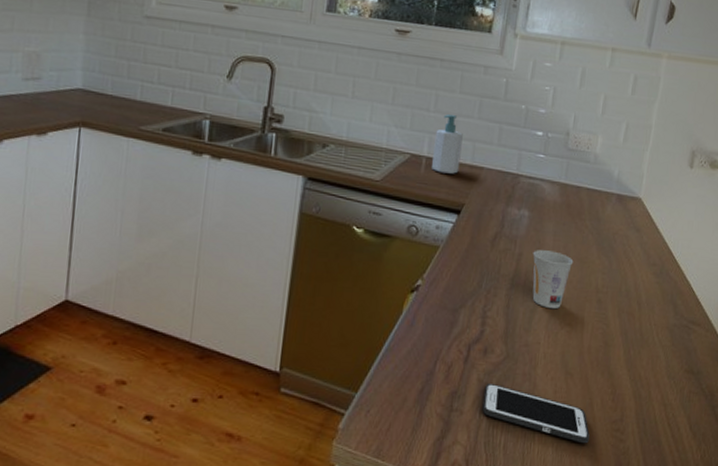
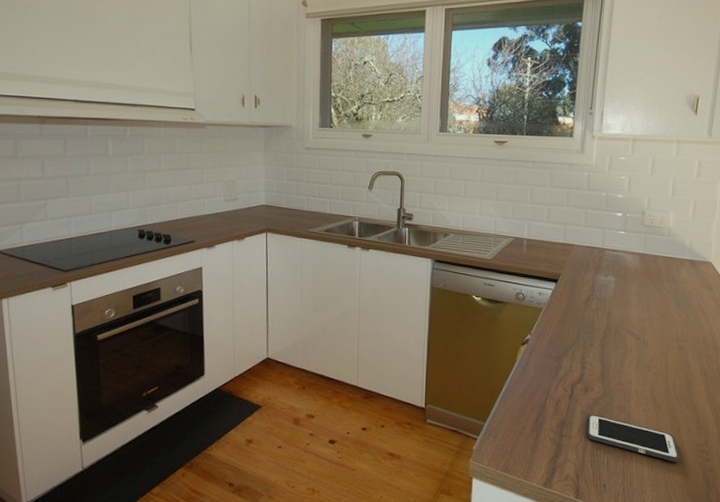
soap bottle: present [432,114,463,174] -> none [532,205,555,251]
cup: present [532,250,574,310] -> none [620,308,656,355]

